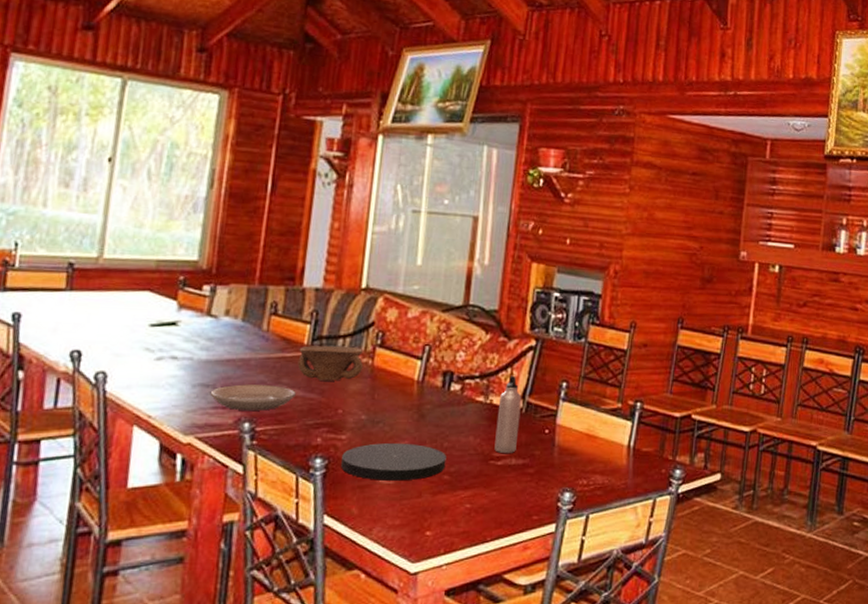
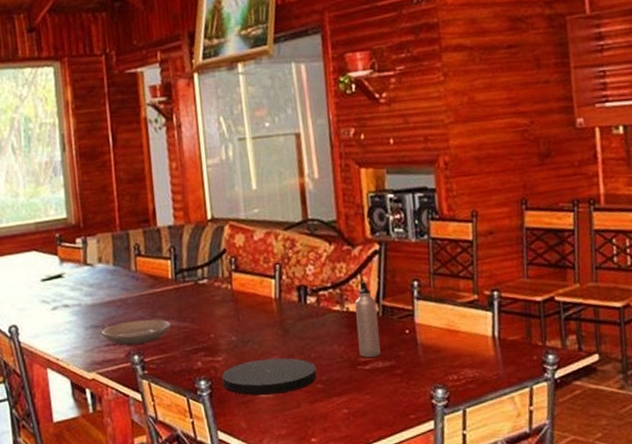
bowl: present [297,345,364,381] -> none [166,275,225,310]

